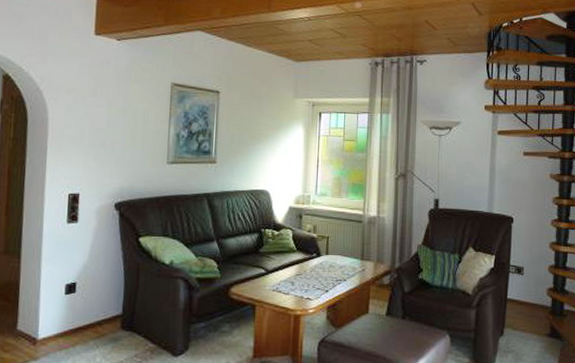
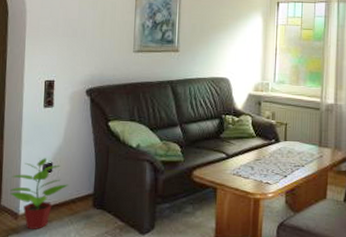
potted plant: none [27,277,95,355] -> present [10,158,69,229]

